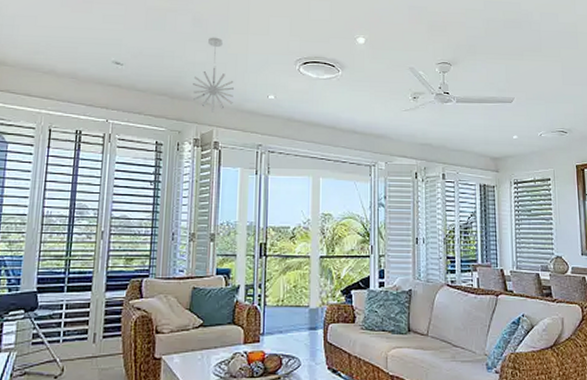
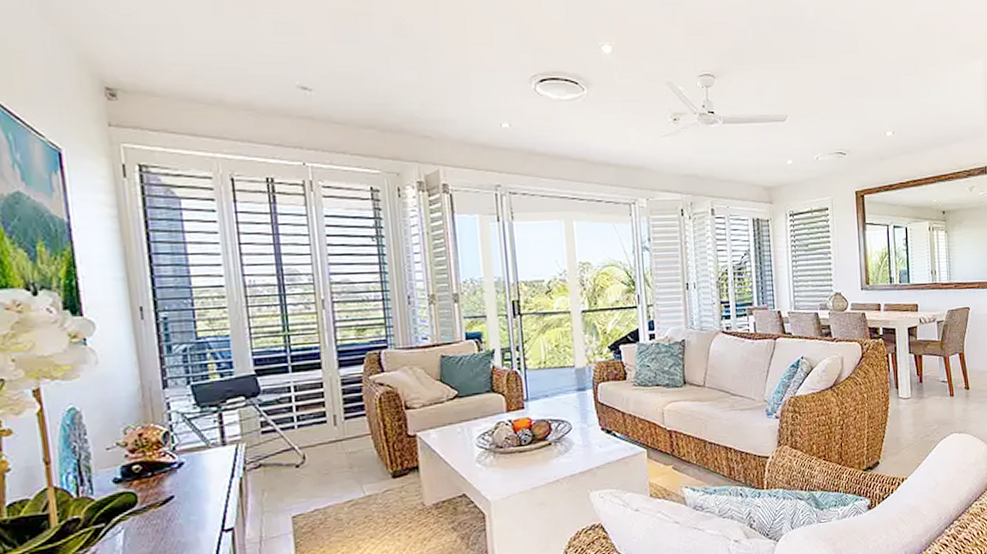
pendant light: present [193,37,234,113] -> none [405,49,459,148]

